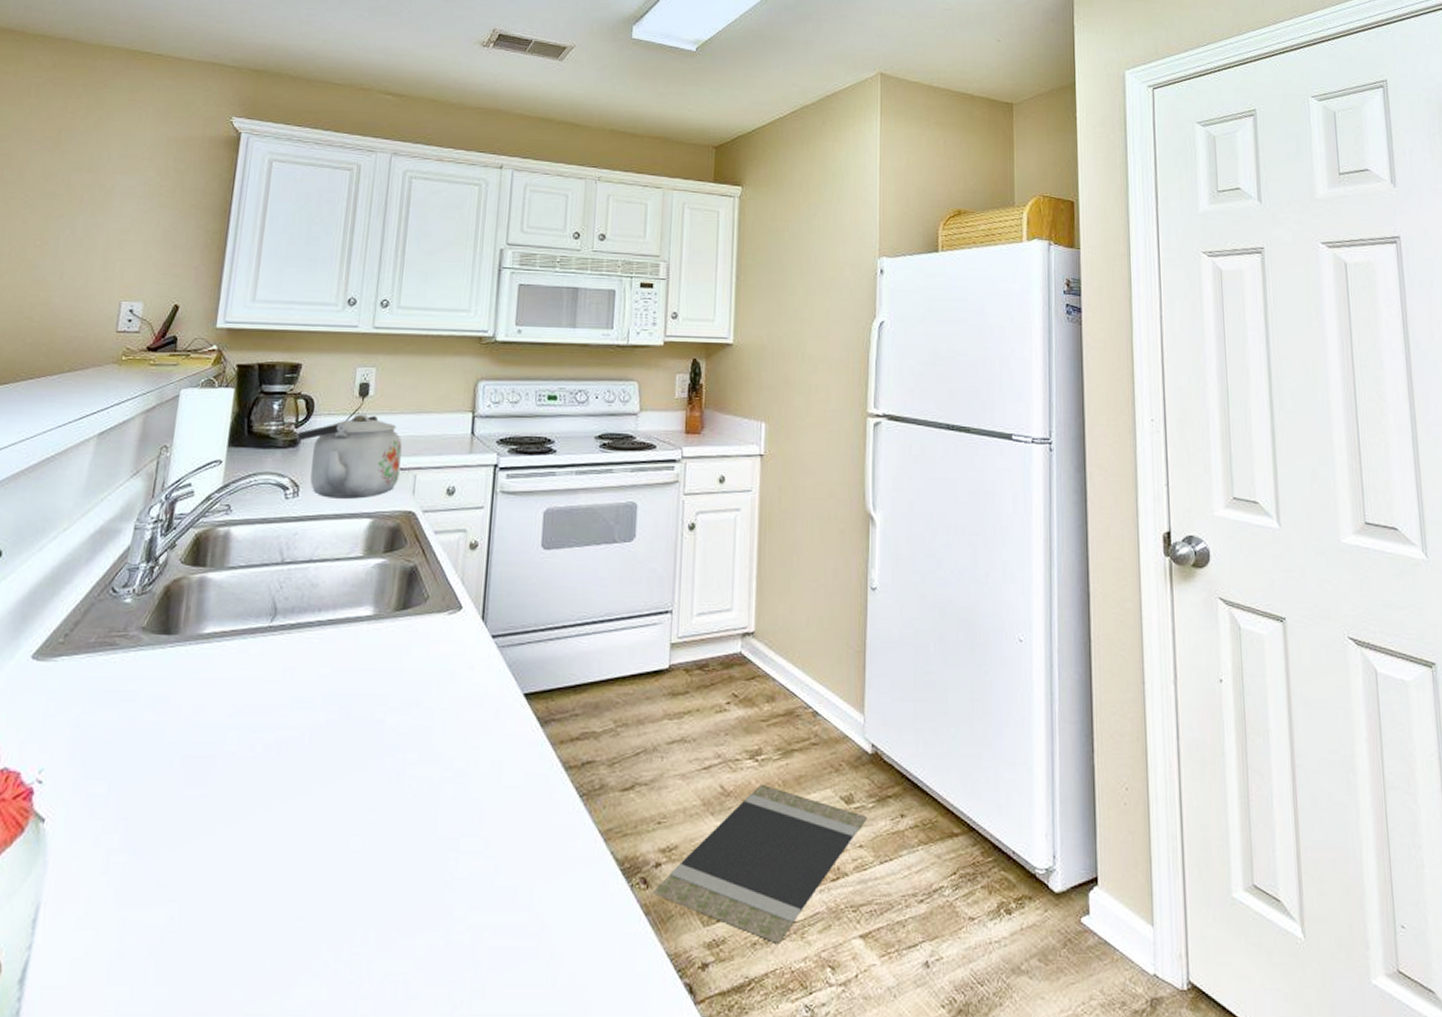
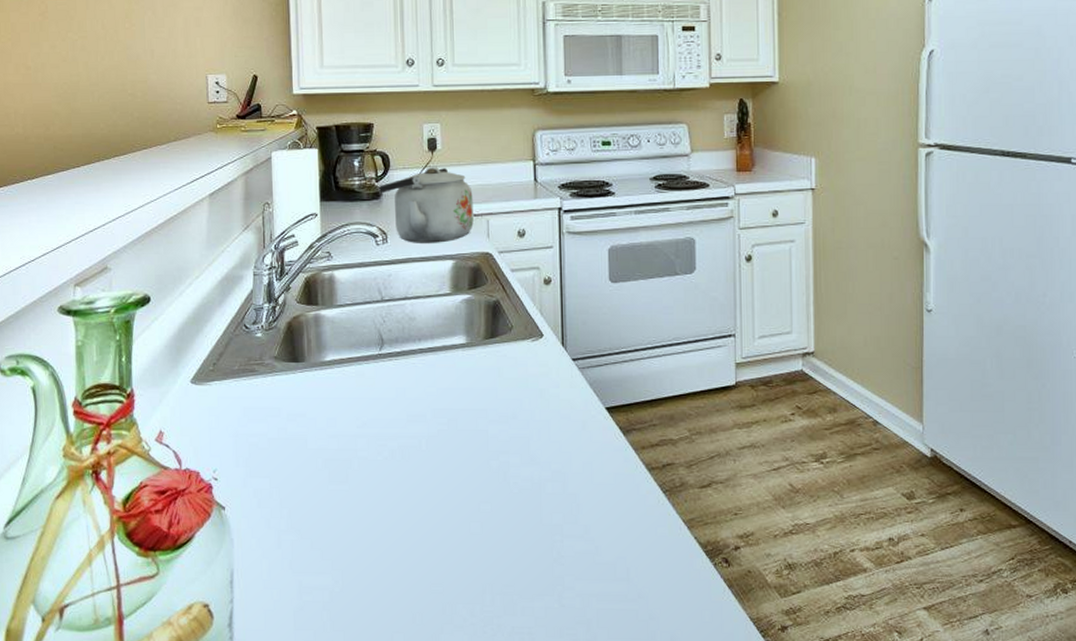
doormat: present [652,785,868,943] -> none [734,484,929,612]

